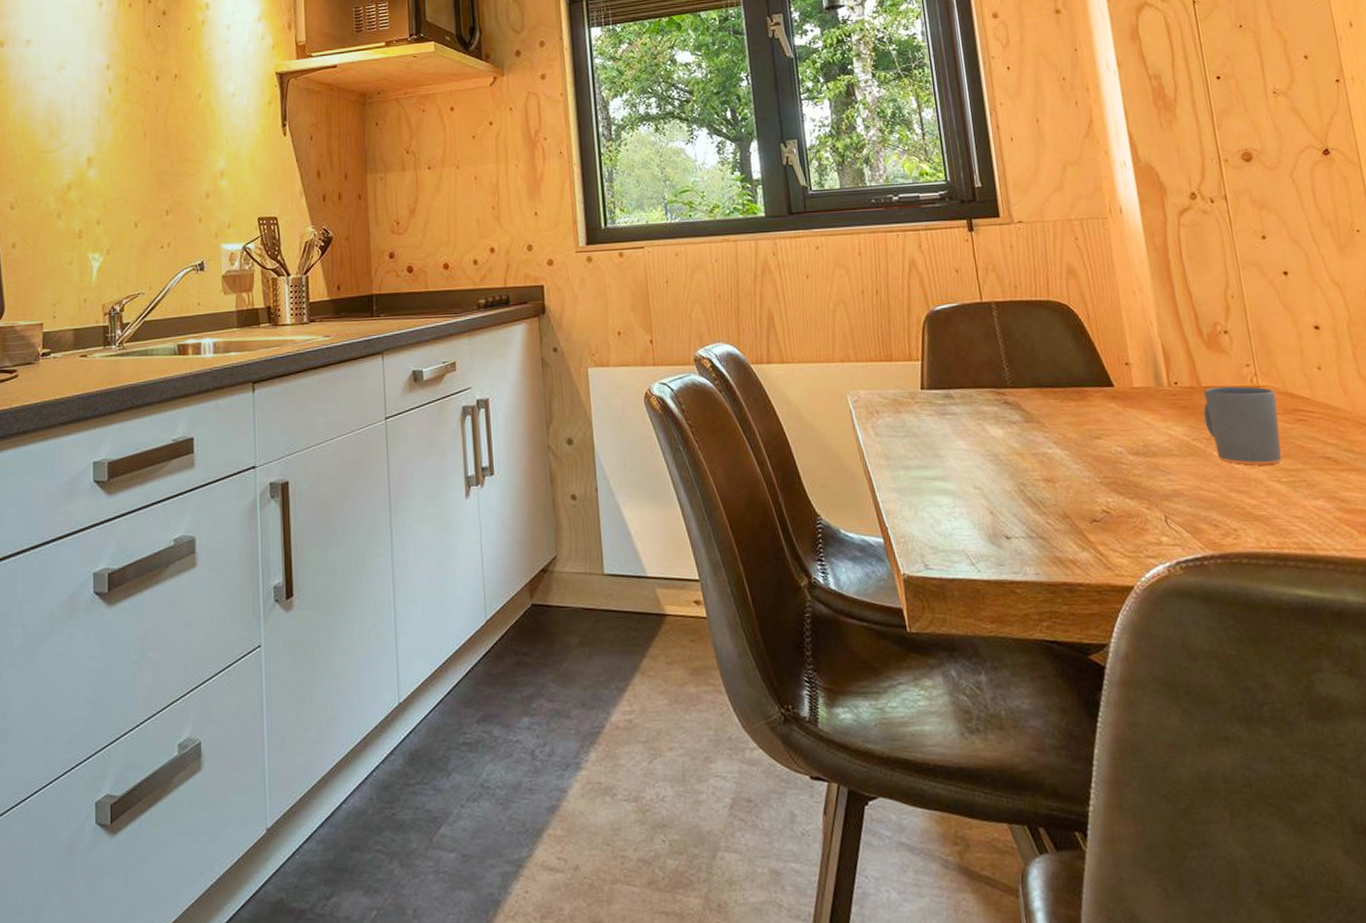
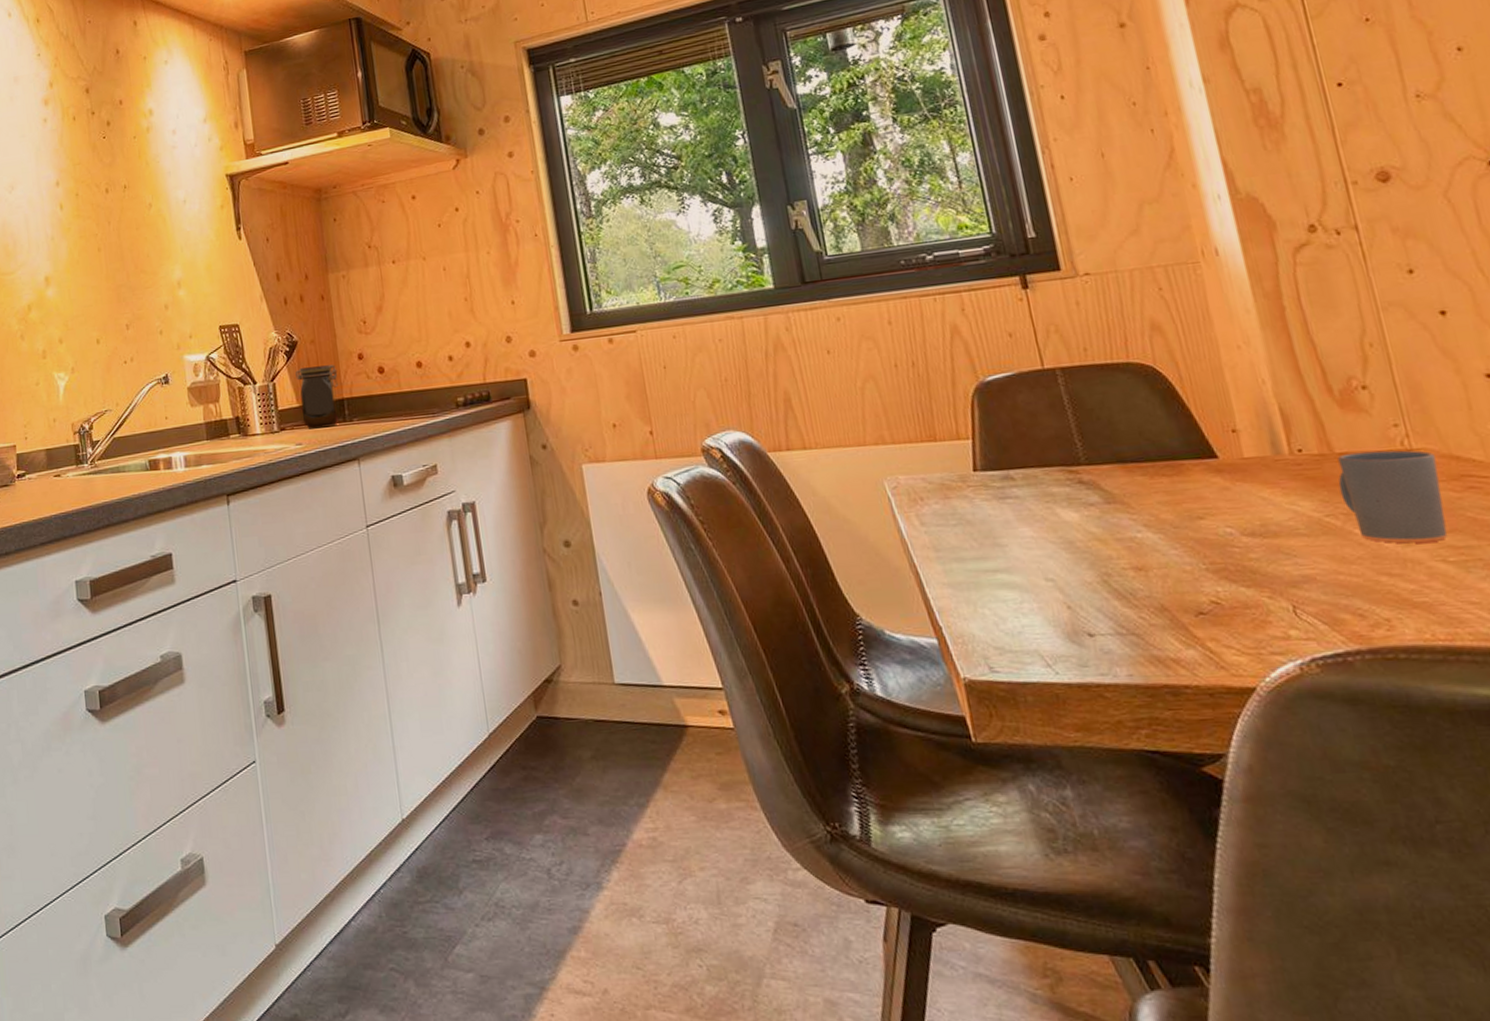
jar: none [329,261,369,322] -> present [295,364,339,429]

